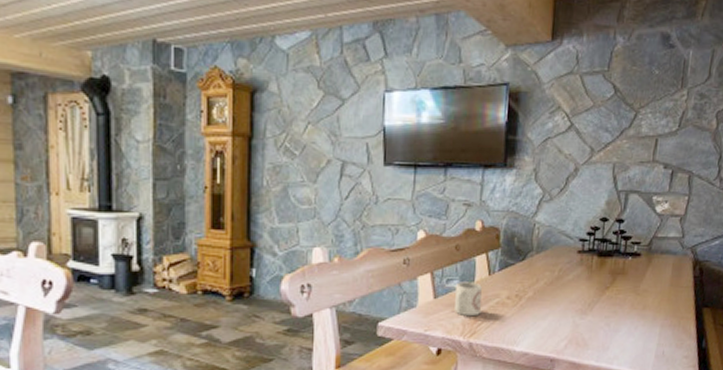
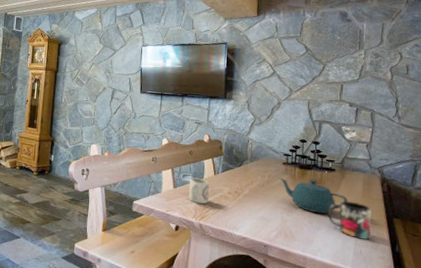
teapot: none [572,269,654,313] -> present [279,178,348,215]
mug: none [628,292,679,338] -> present [327,200,372,240]

